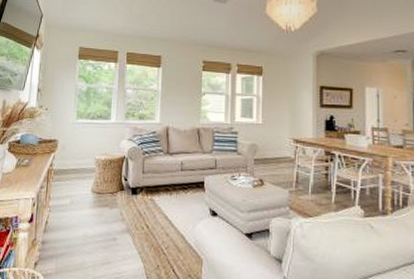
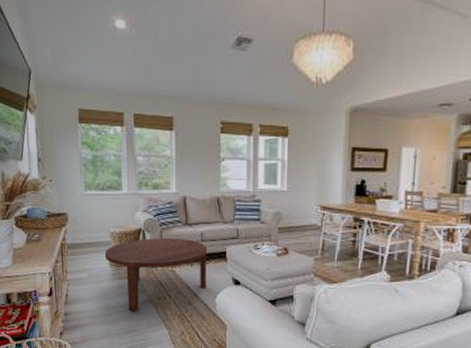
coffee table: none [88,166,187,241] -> present [104,238,208,311]

